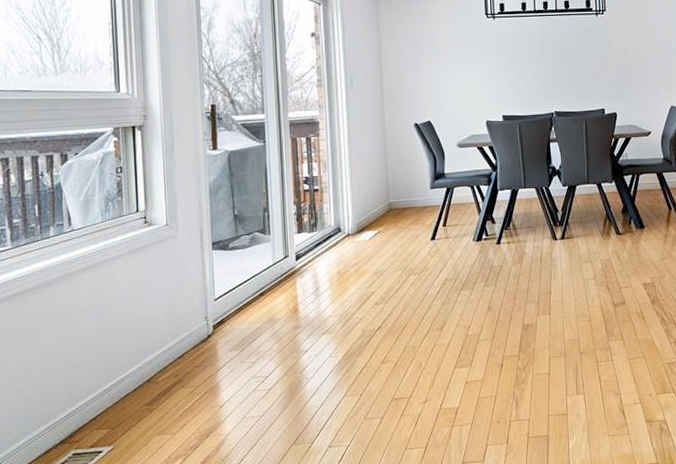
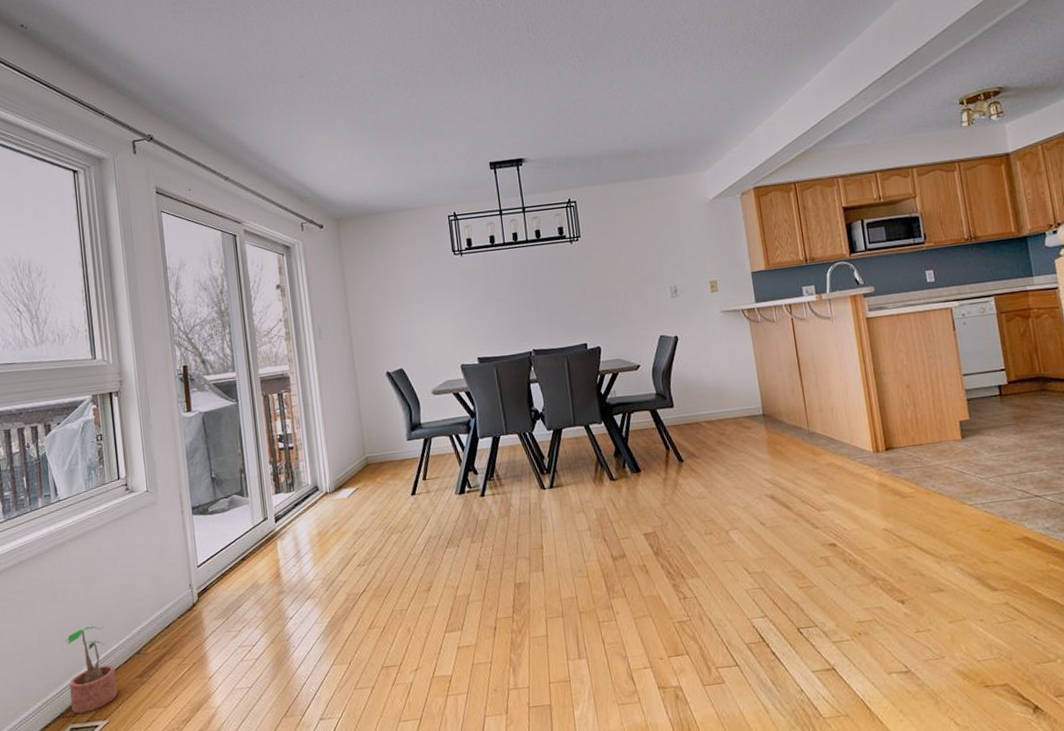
potted plant: none [71,354,124,439] -> present [64,626,118,713]

